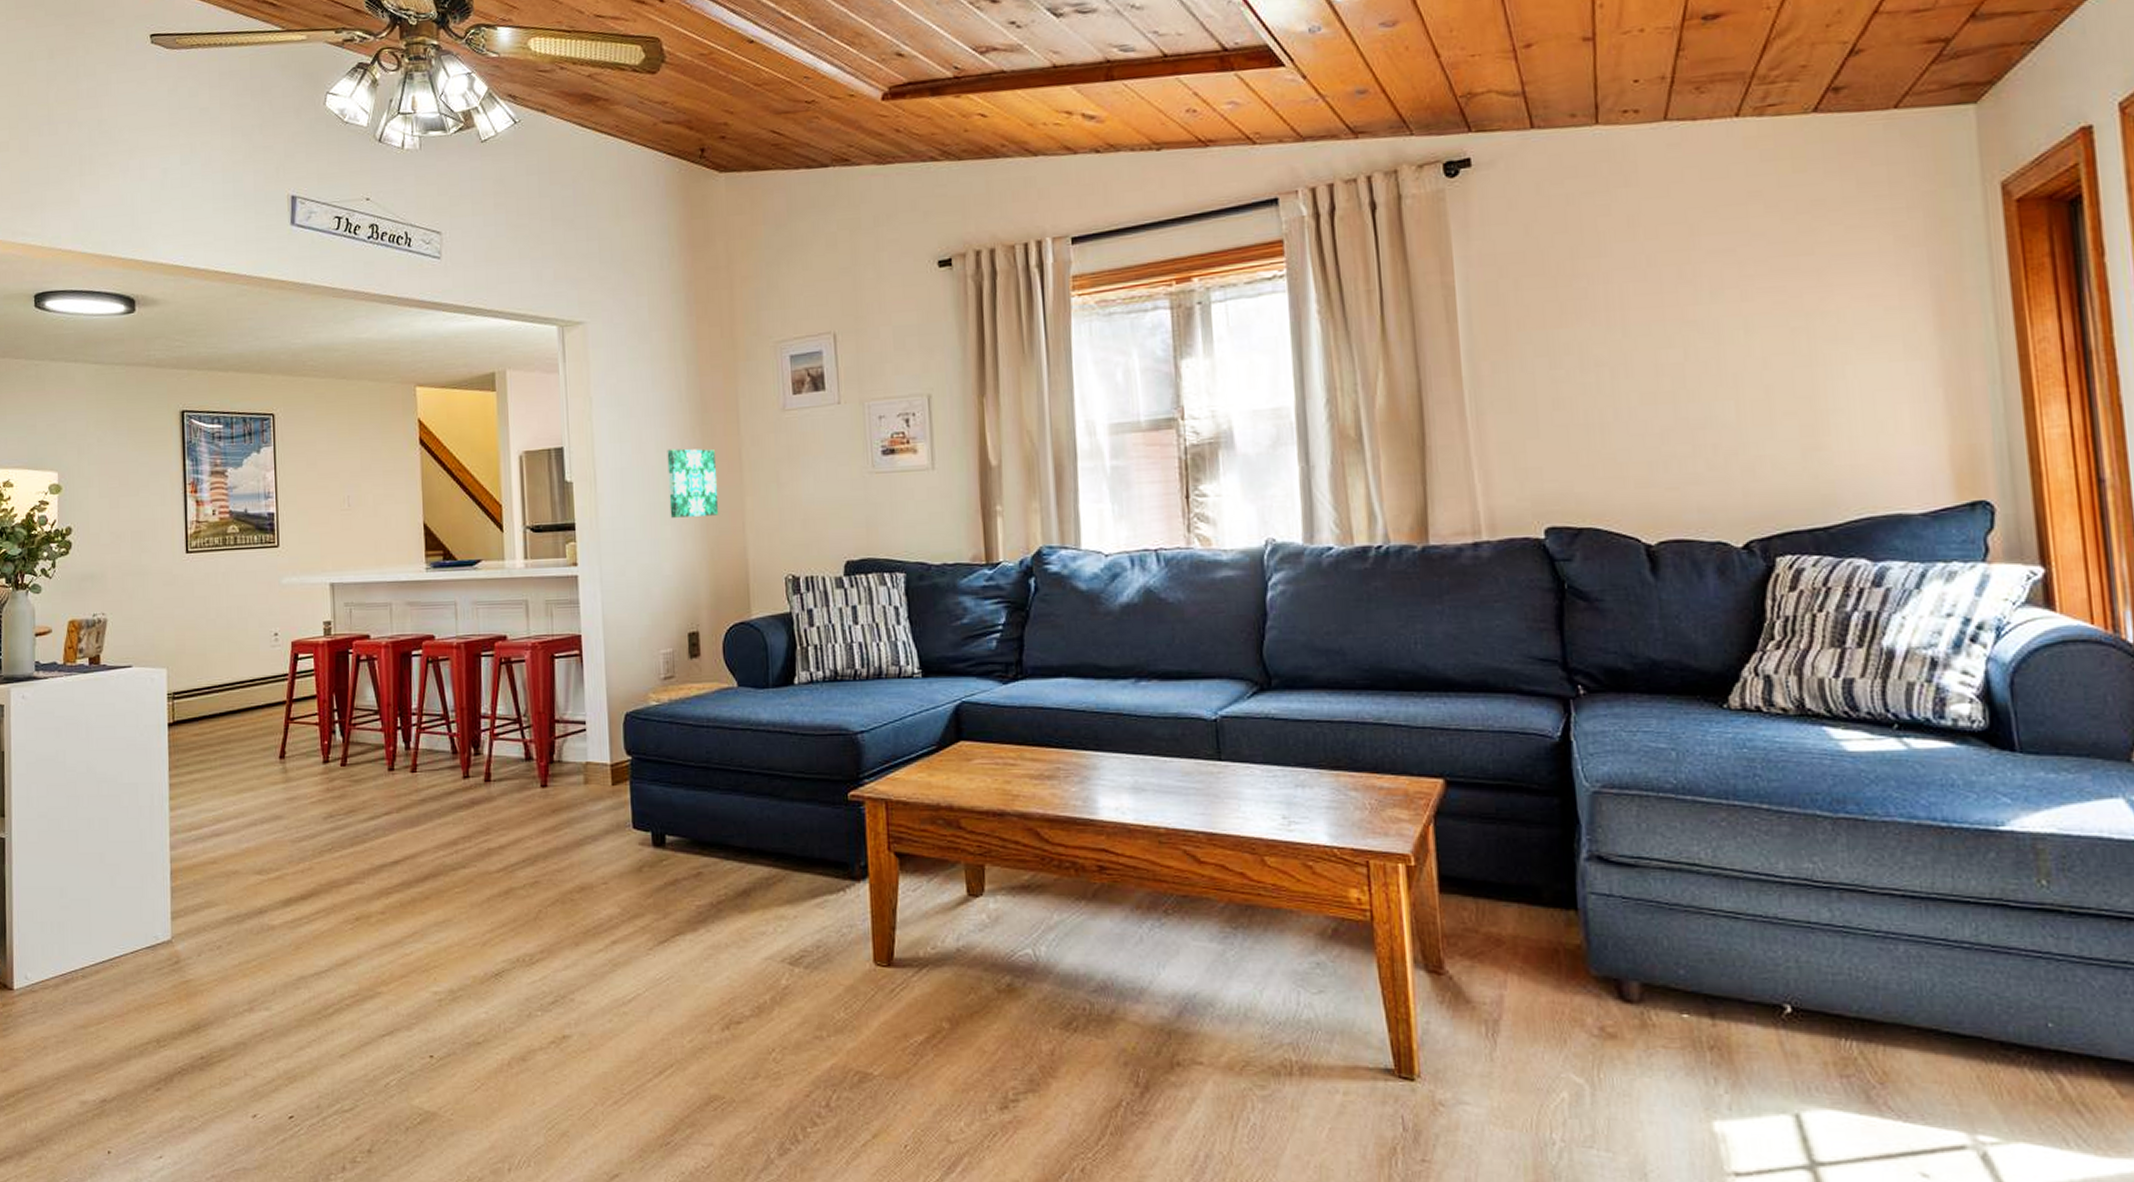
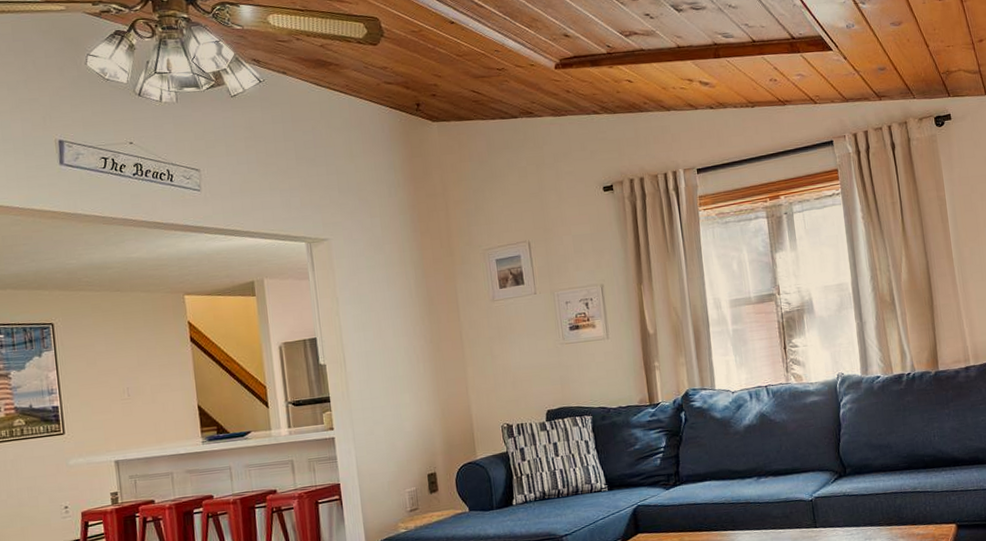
wall art: present [667,448,719,518] -> none [402,333,447,387]

